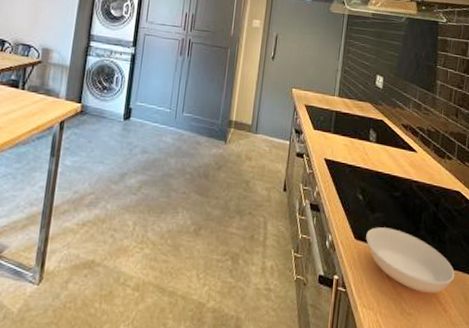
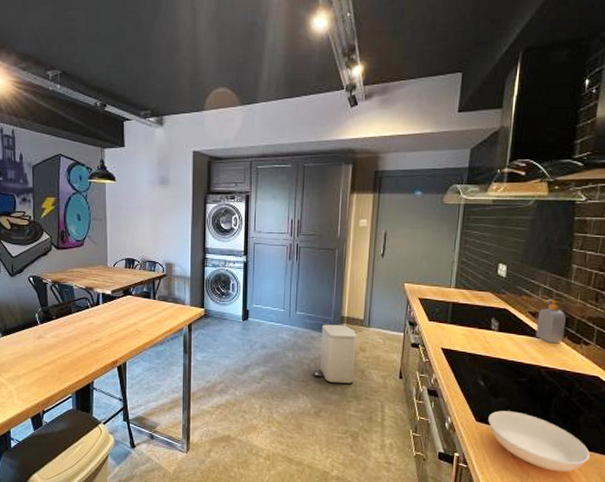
pedal bin: none [195,128,244,198] -> present [312,324,357,385]
soap bottle: none [407,113,433,158] -> present [535,300,567,344]

